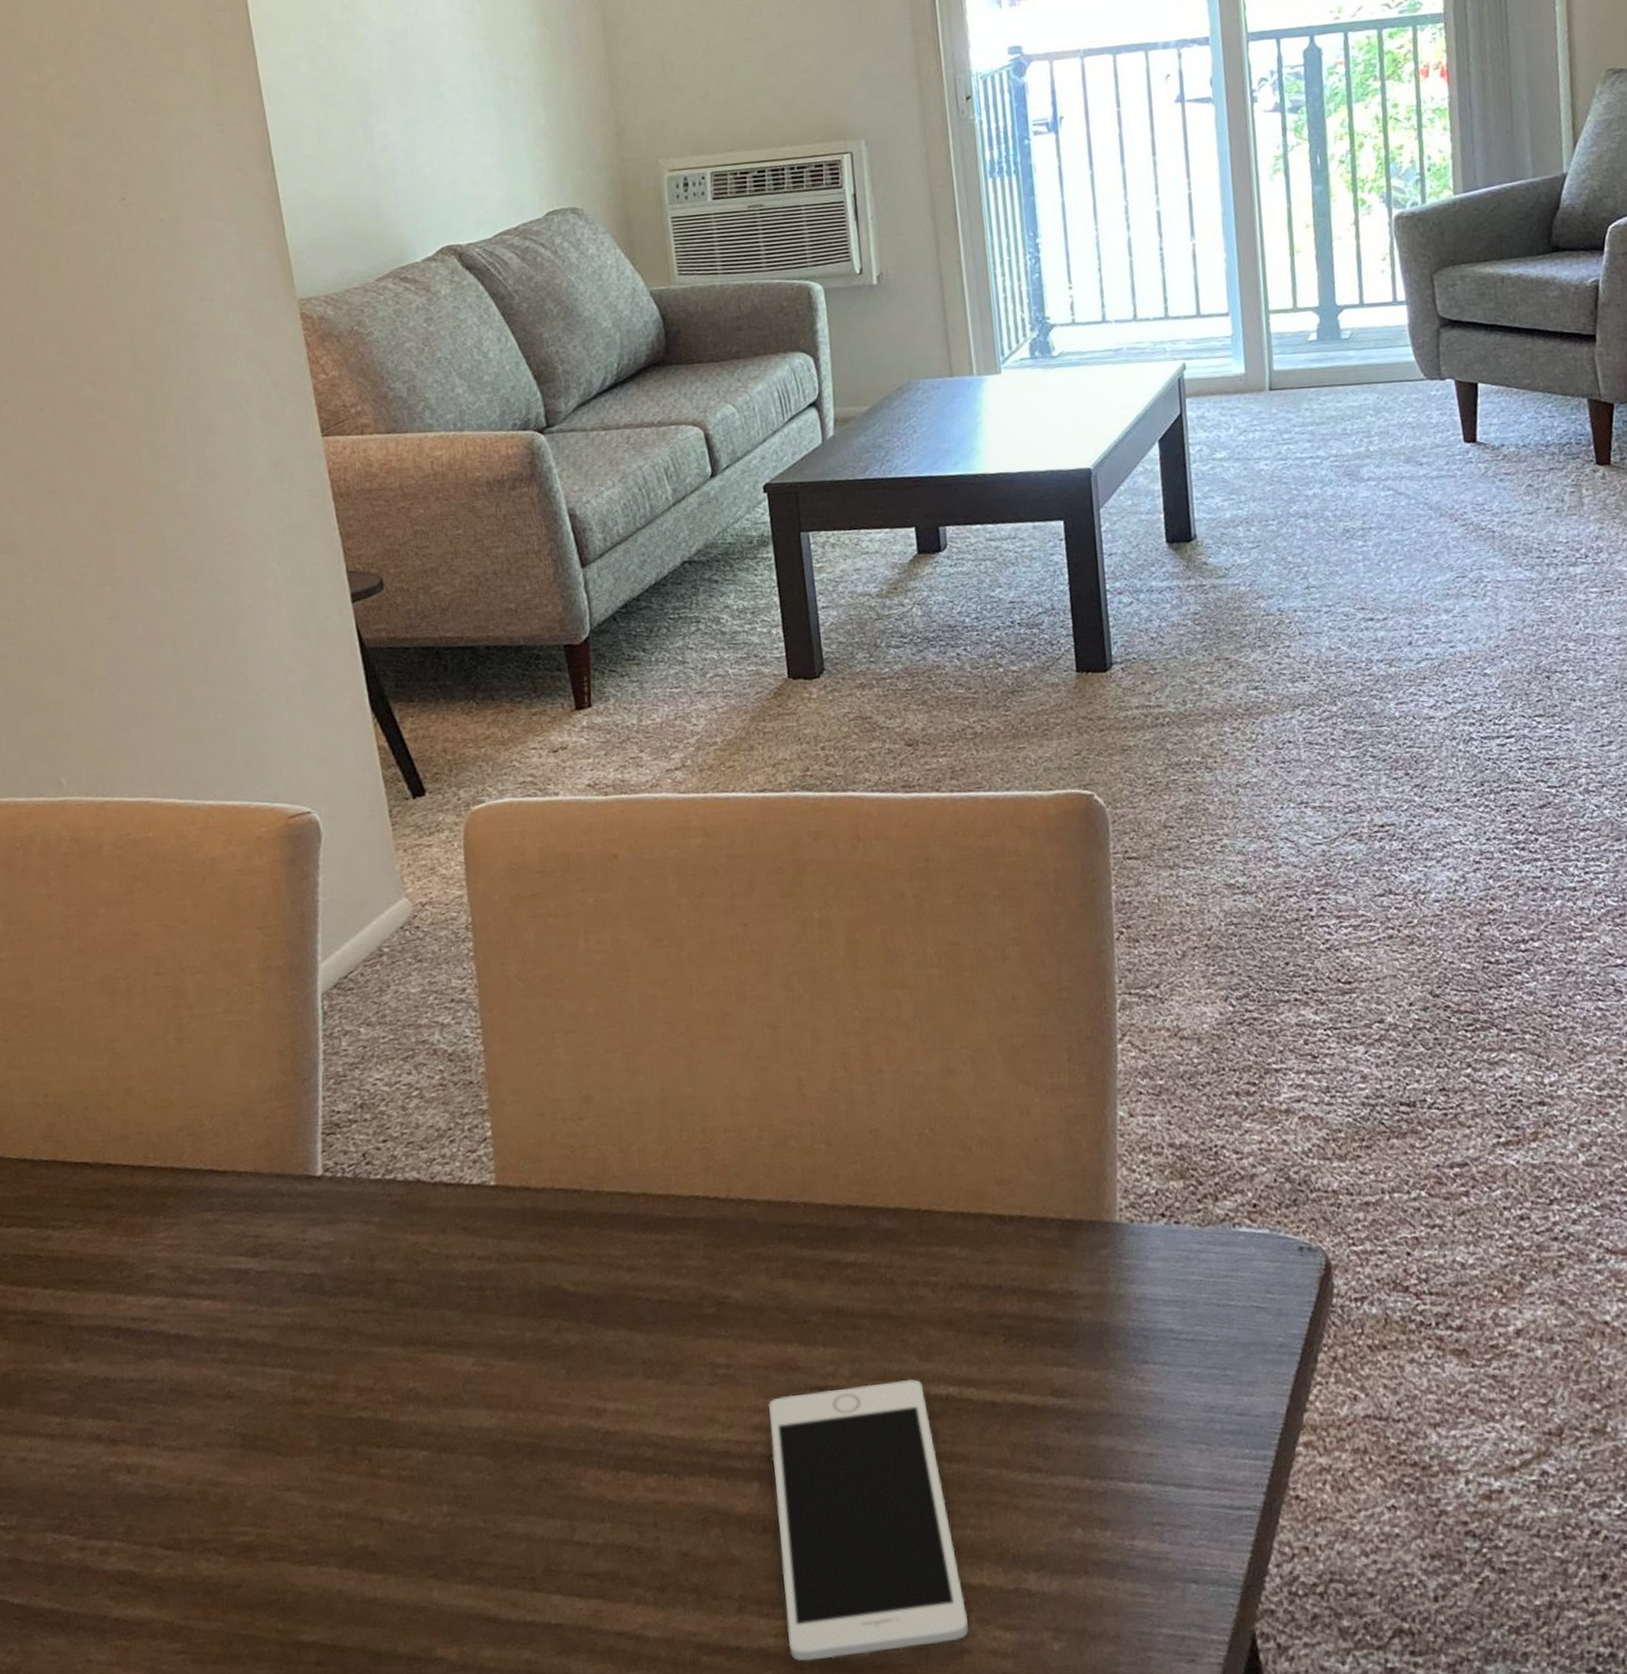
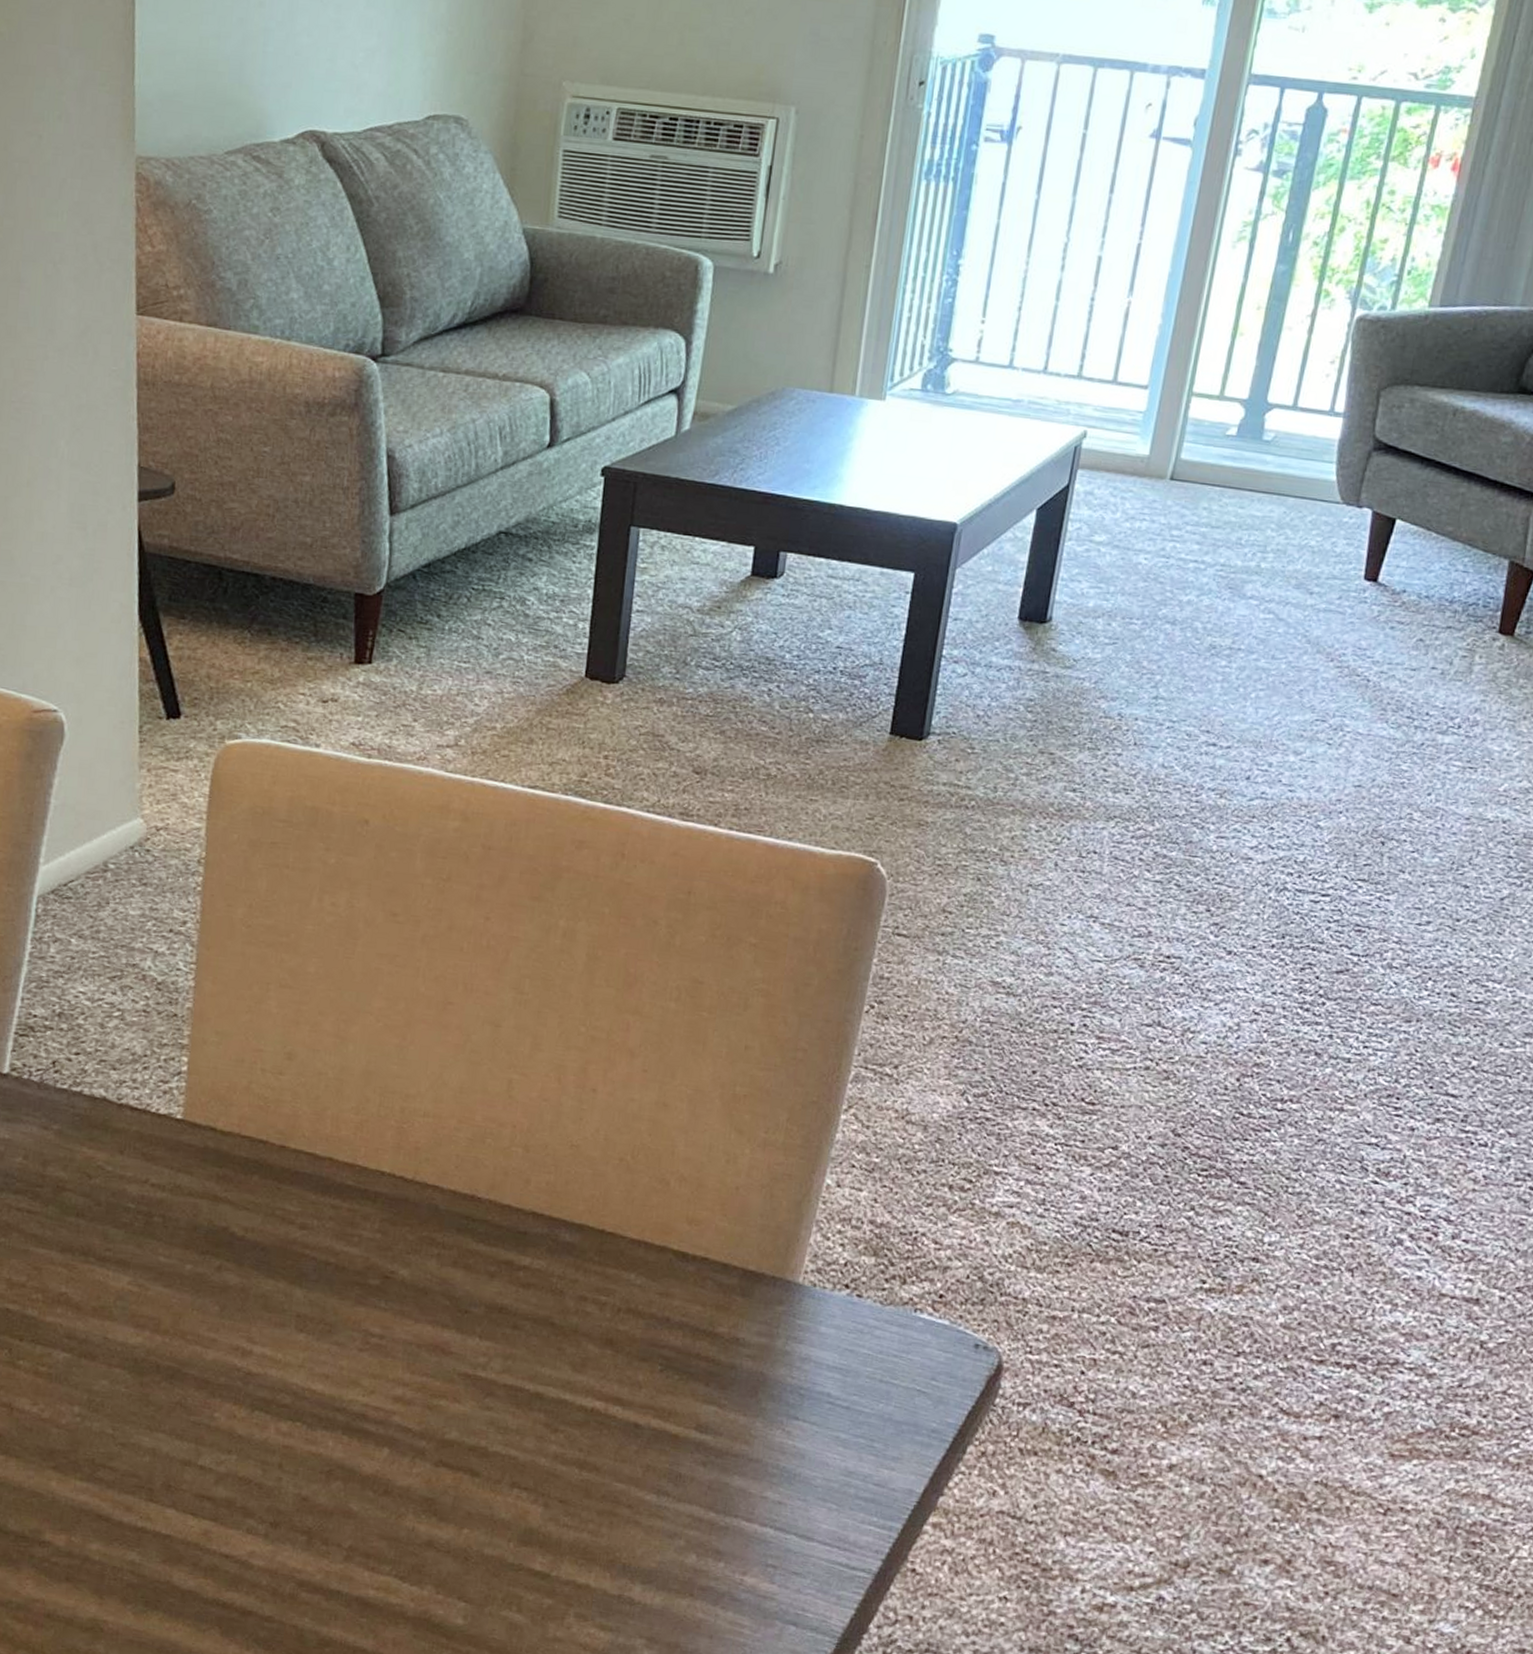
cell phone: present [767,1379,969,1661] -> none [387,1375,571,1629]

